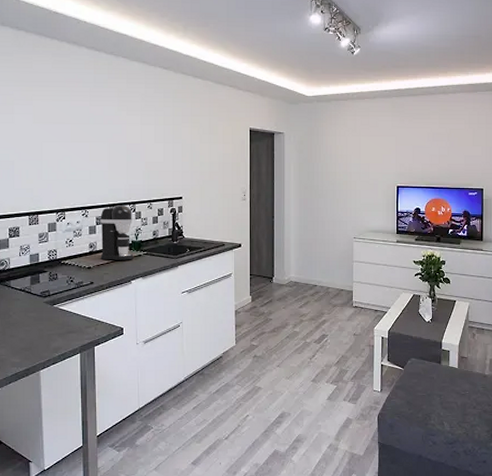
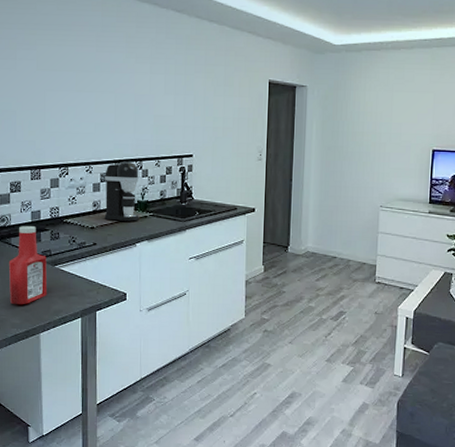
ketchup bottle: none [8,269,47,345] -> present [8,226,48,305]

